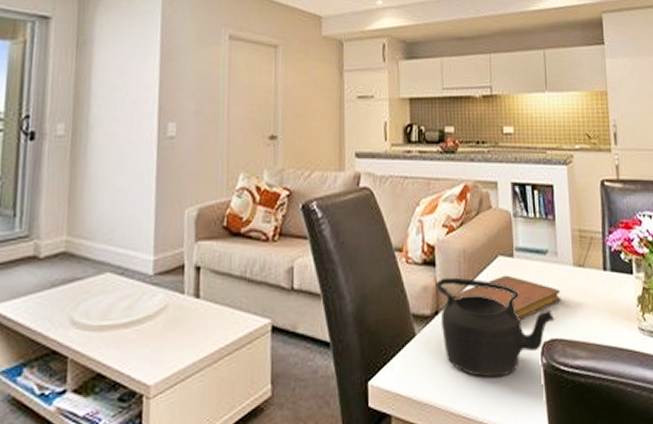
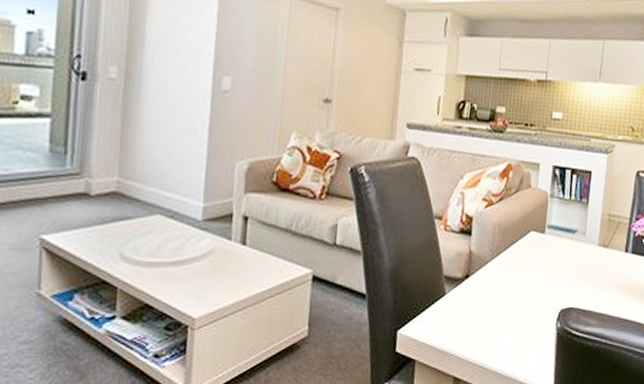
teapot: present [435,277,555,378] -> none [469,246,574,336]
notebook: present [452,275,561,320] -> none [483,249,584,289]

